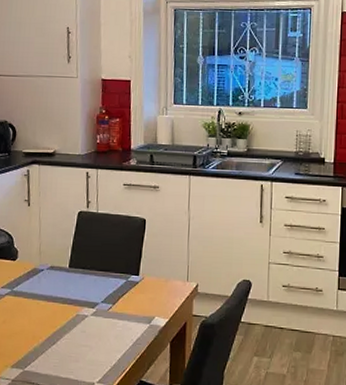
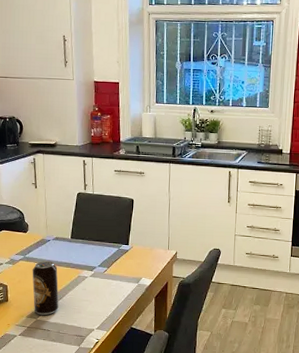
beverage can: none [20,295,52,366] -> present [32,260,59,316]

